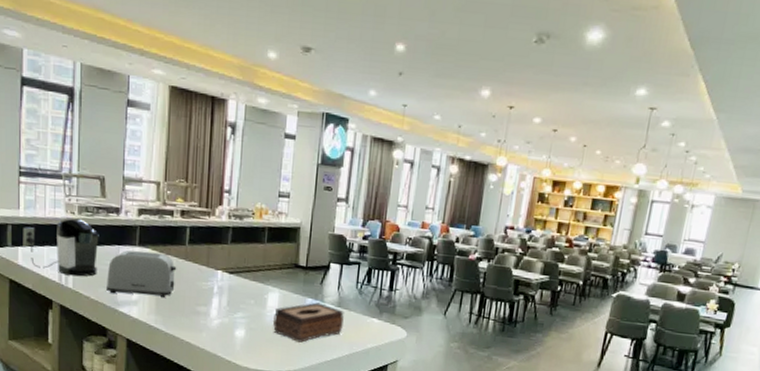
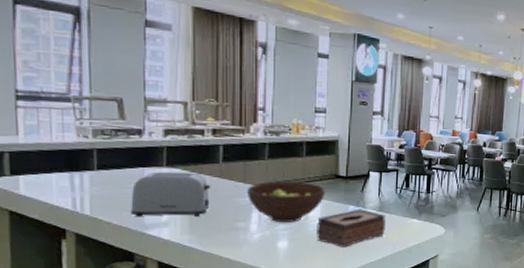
coffee maker: present [23,218,99,277] -> none [23,142,120,202]
fruit bowl: none [210,267,285,312] -> present [248,181,326,223]

